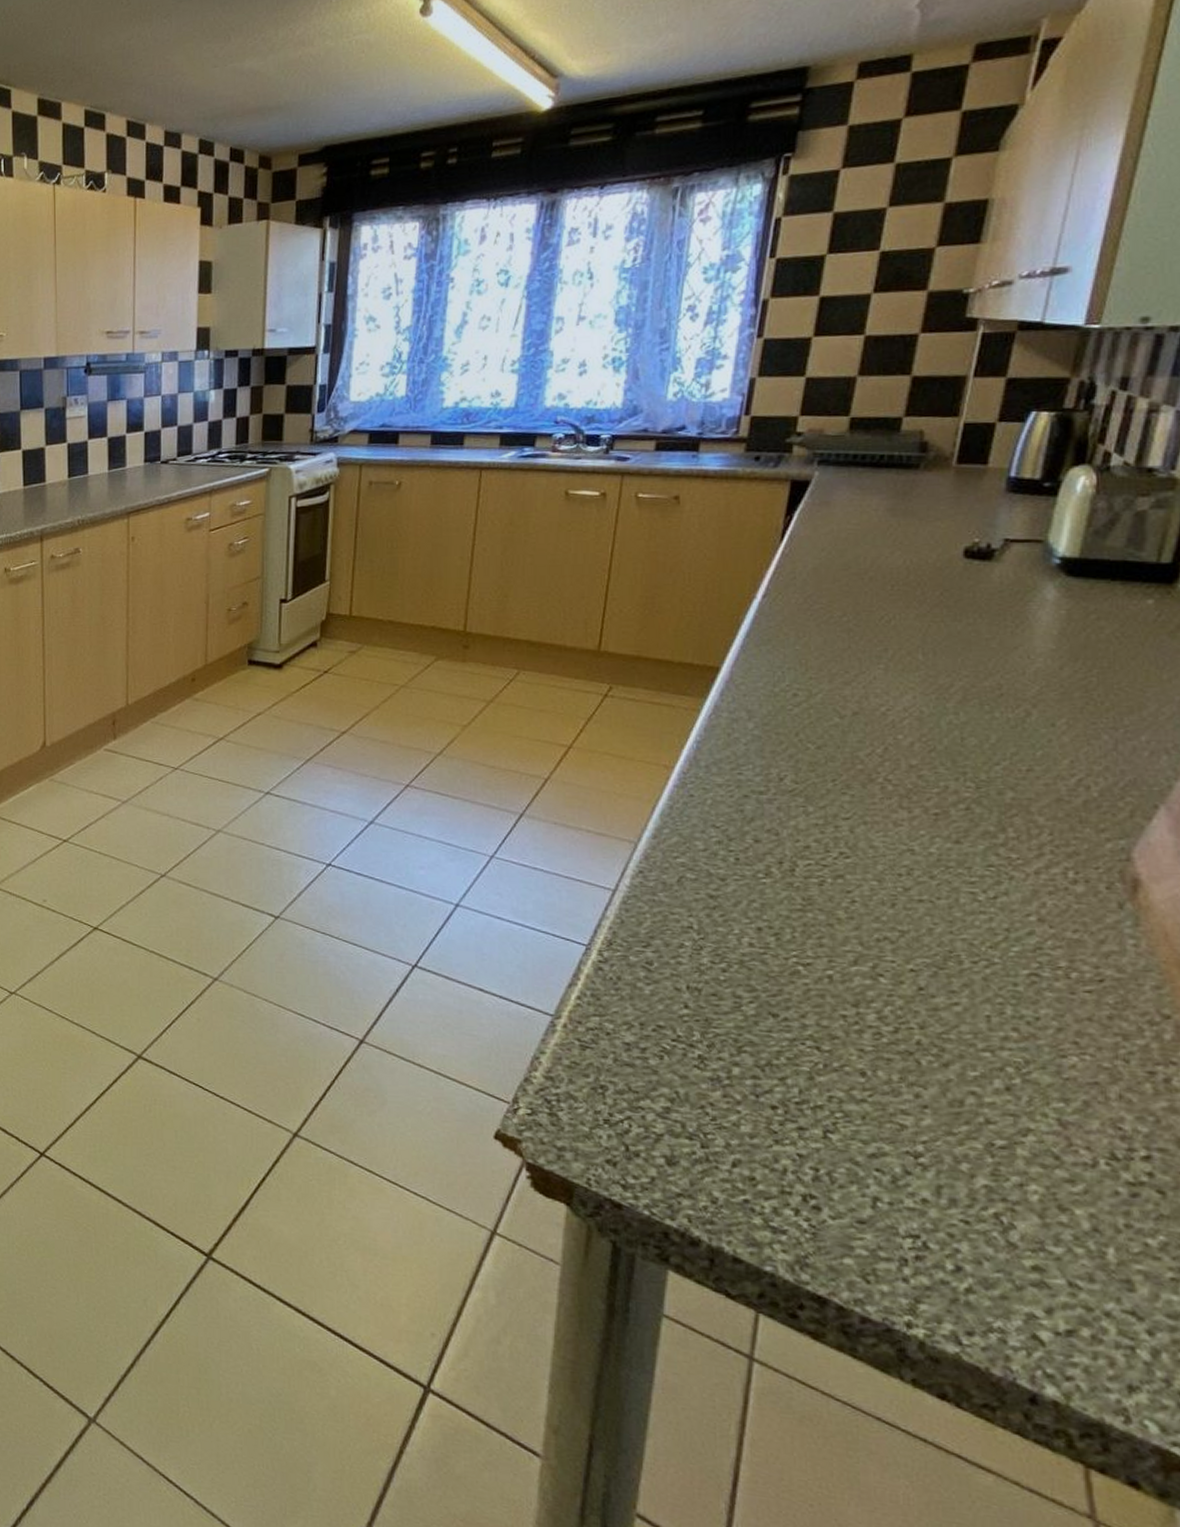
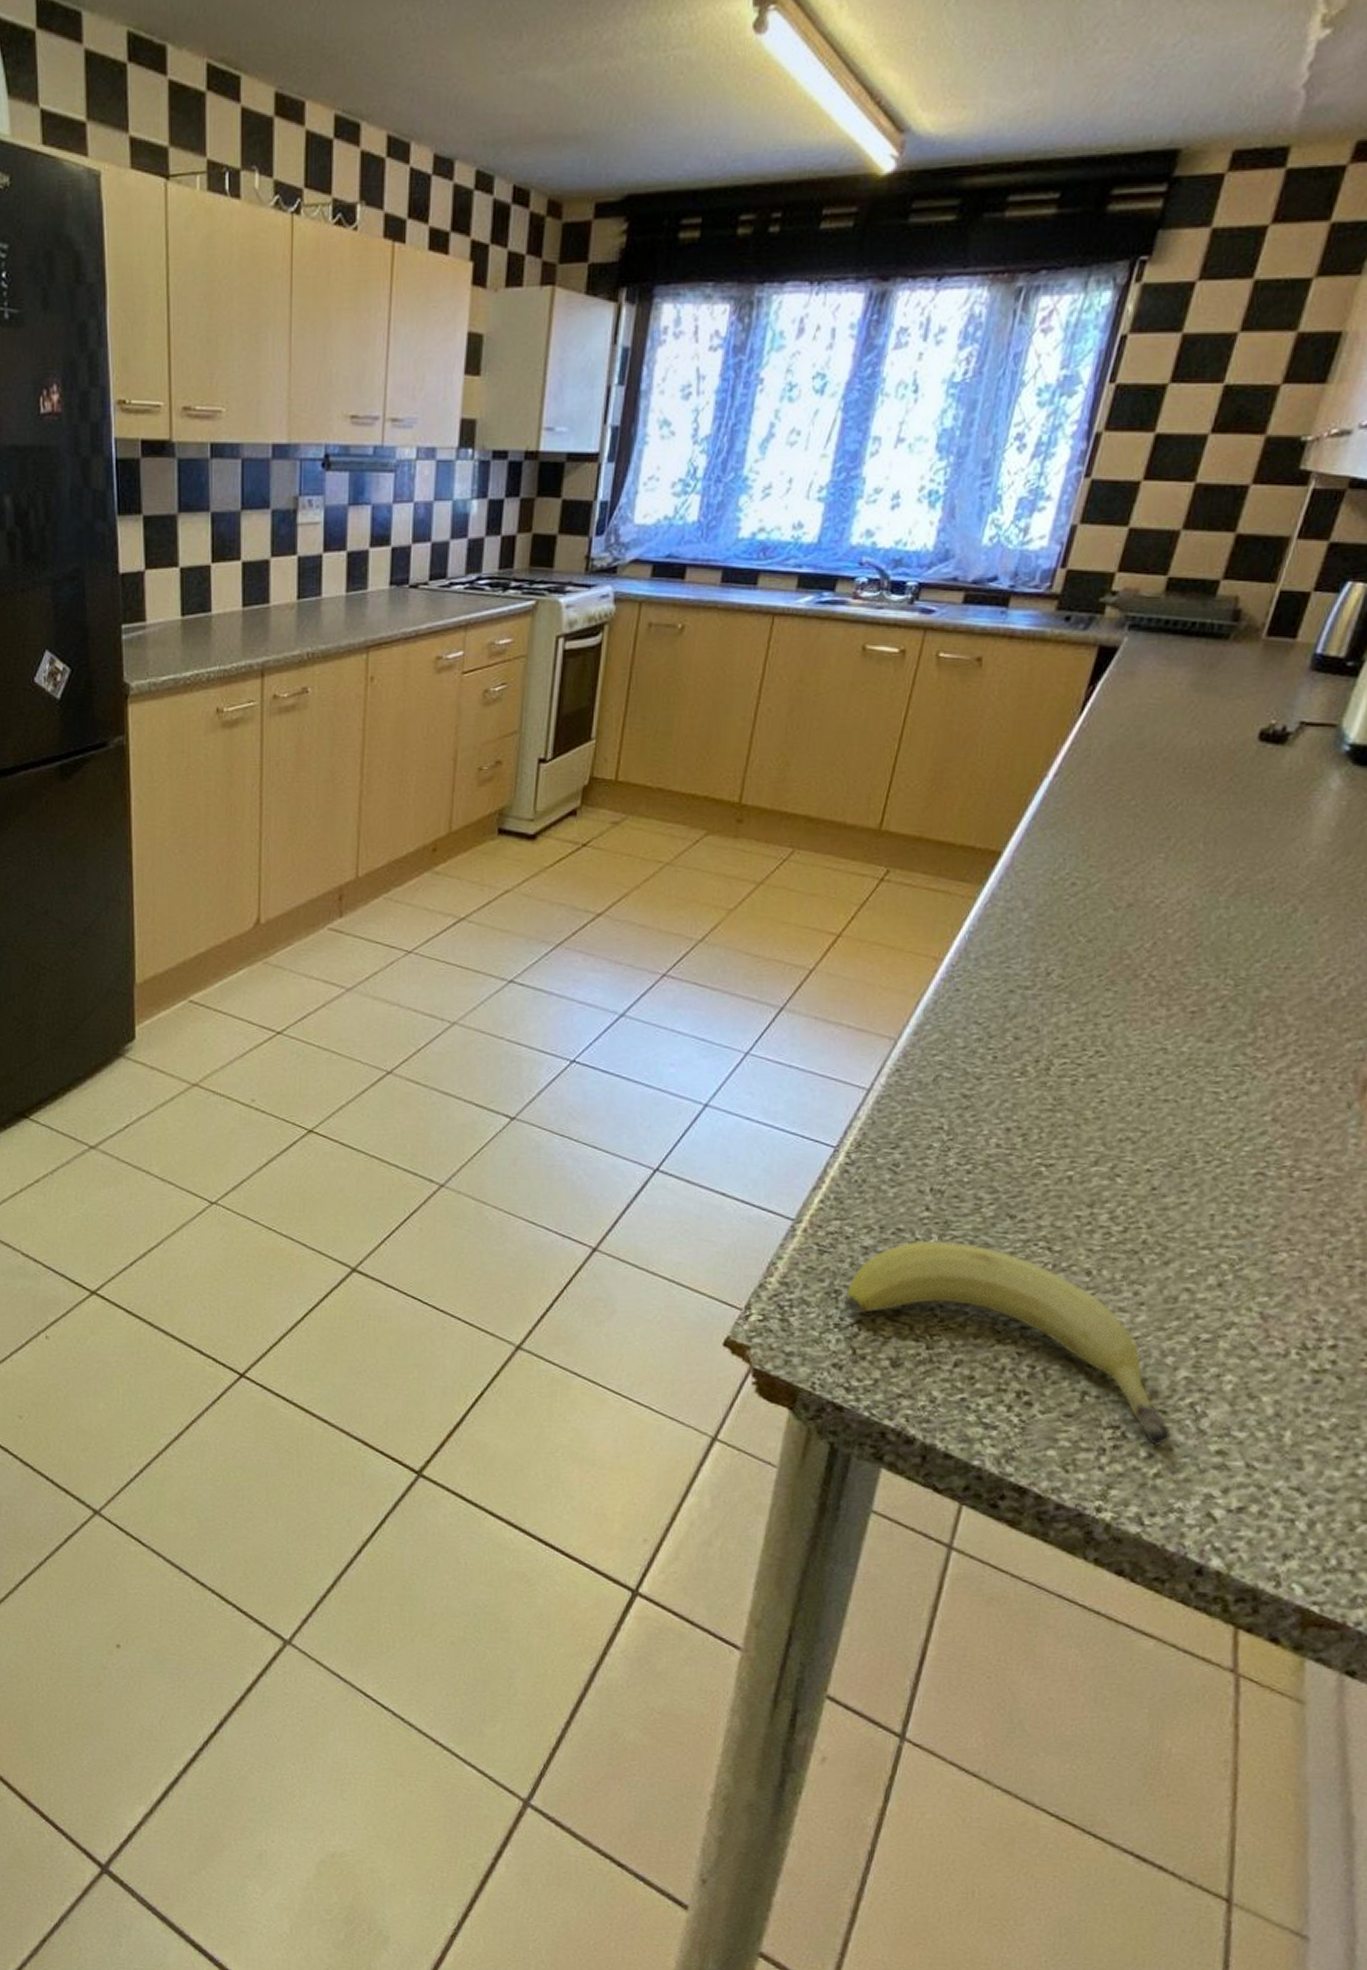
fruit: none [610,1037,977,1259] -> present [843,1240,1171,1447]

